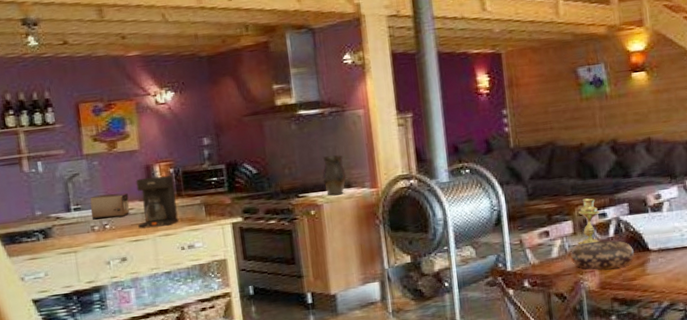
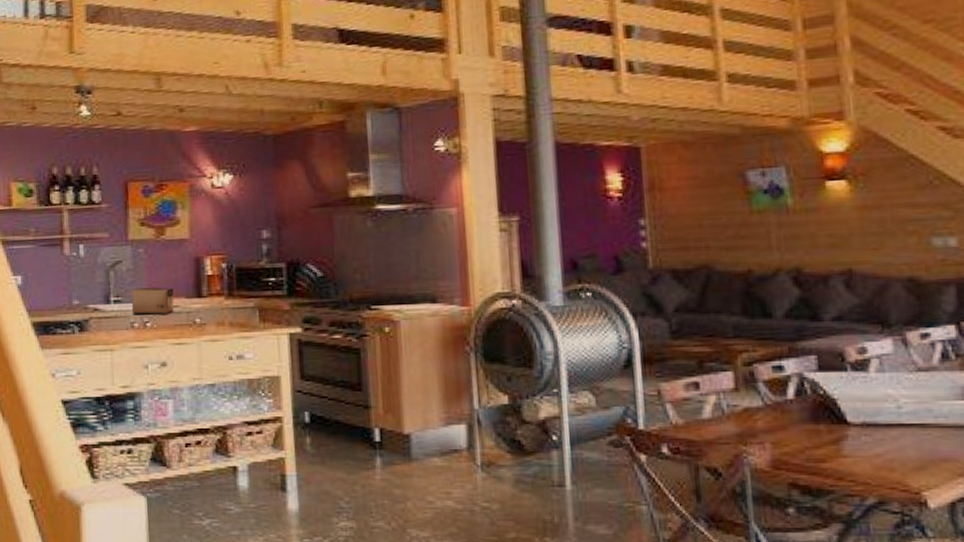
coffee maker: present [135,175,180,229] -> none [182,271,229,331]
vase: present [322,155,347,196] -> none [401,262,431,311]
decorative bowl: present [570,240,635,270] -> none [729,402,825,442]
candlestick: present [577,198,600,246] -> none [740,343,775,406]

